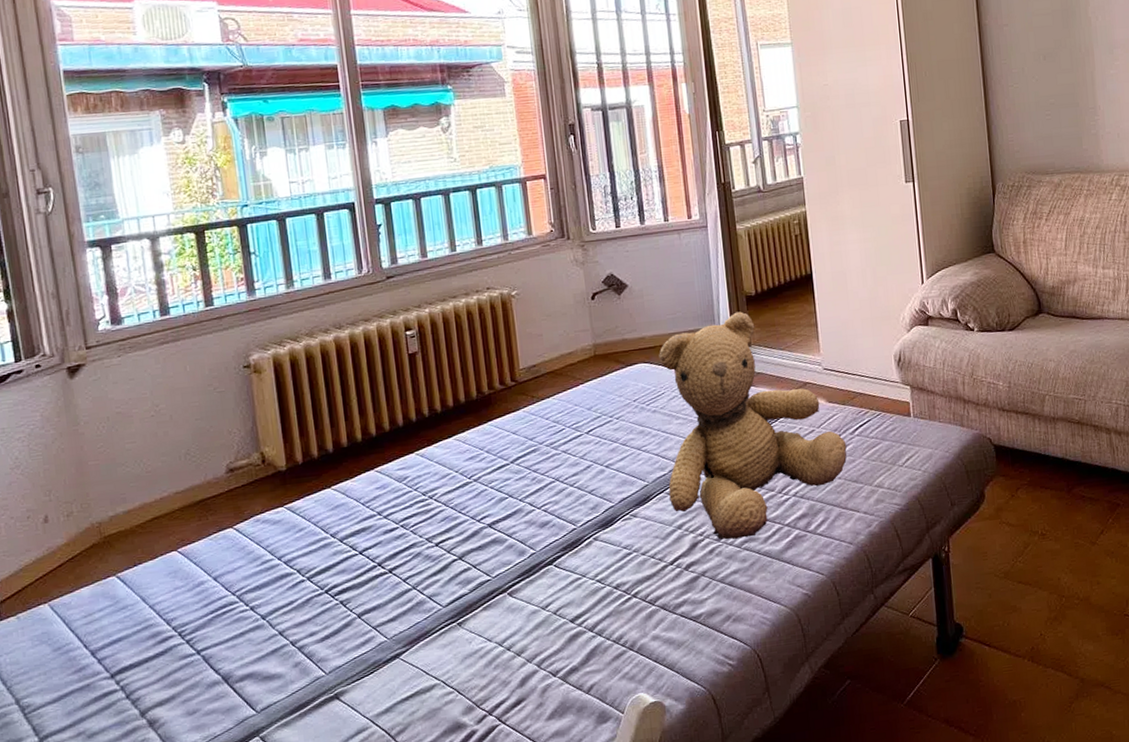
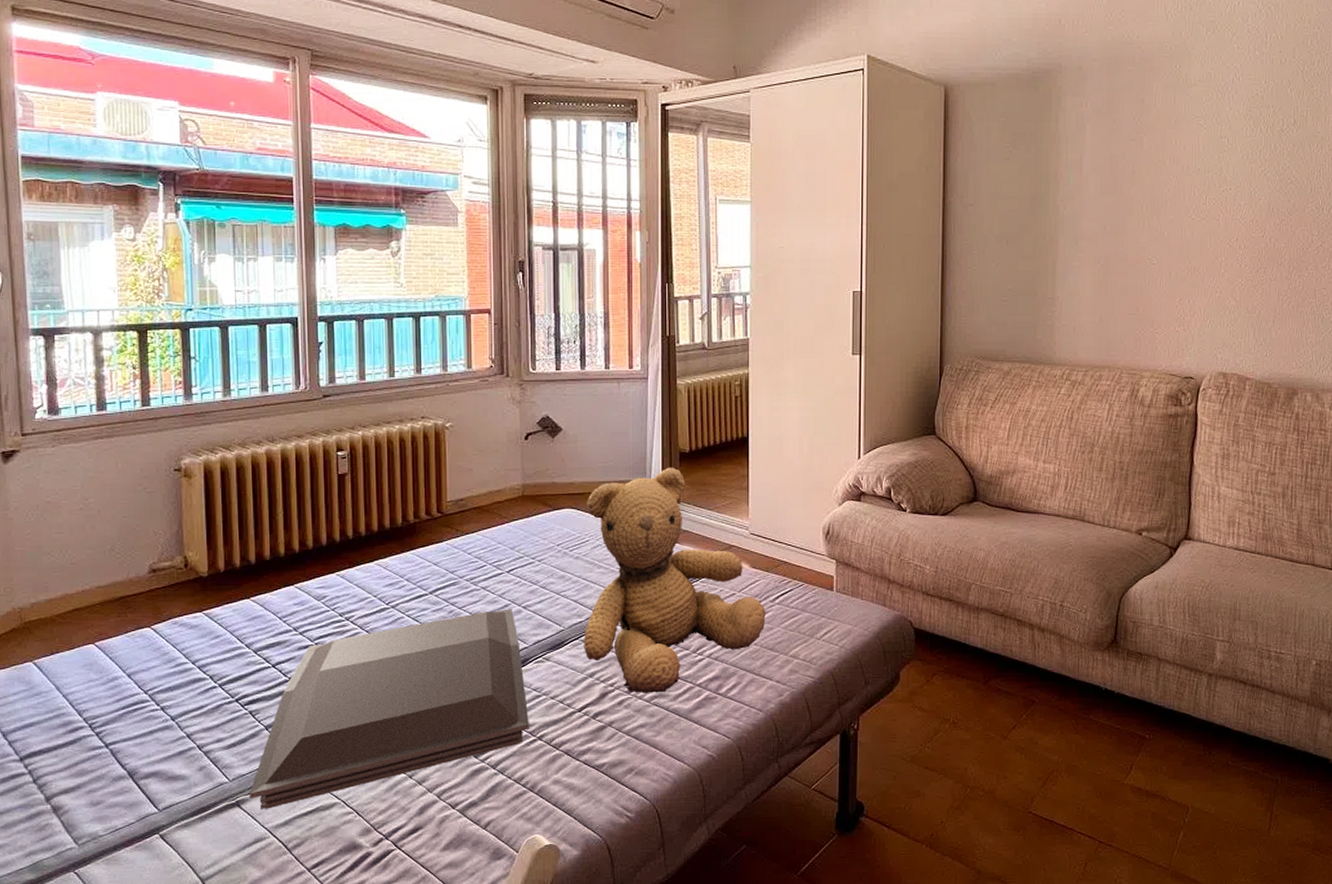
serving tray: none [347,469,623,700] -> present [249,609,529,810]

